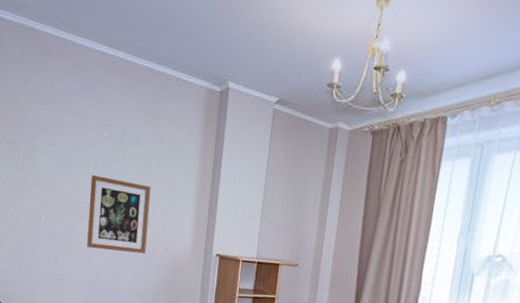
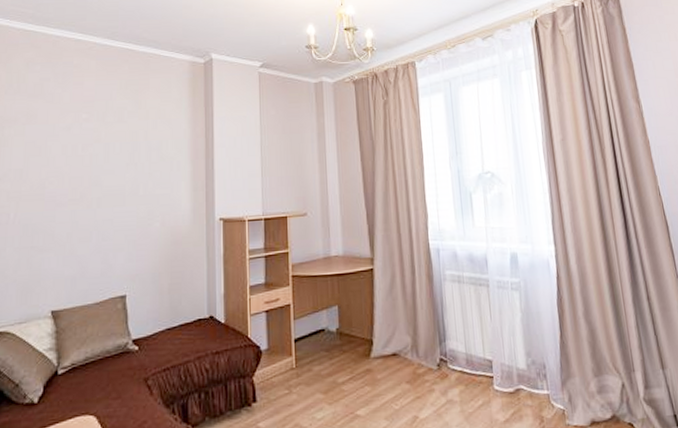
wall art: present [87,175,151,254] -> none [68,158,140,238]

